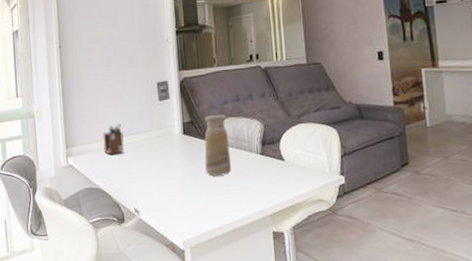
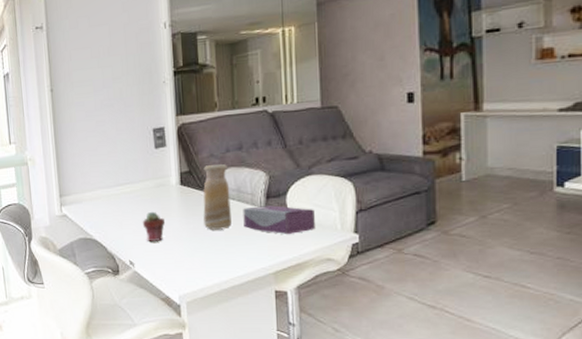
desk organizer: present [103,124,124,155] -> none [97,173,119,205]
potted succulent: none [147,160,169,190] -> present [142,211,165,242]
tissue box: none [241,151,306,179] -> present [243,205,315,235]

